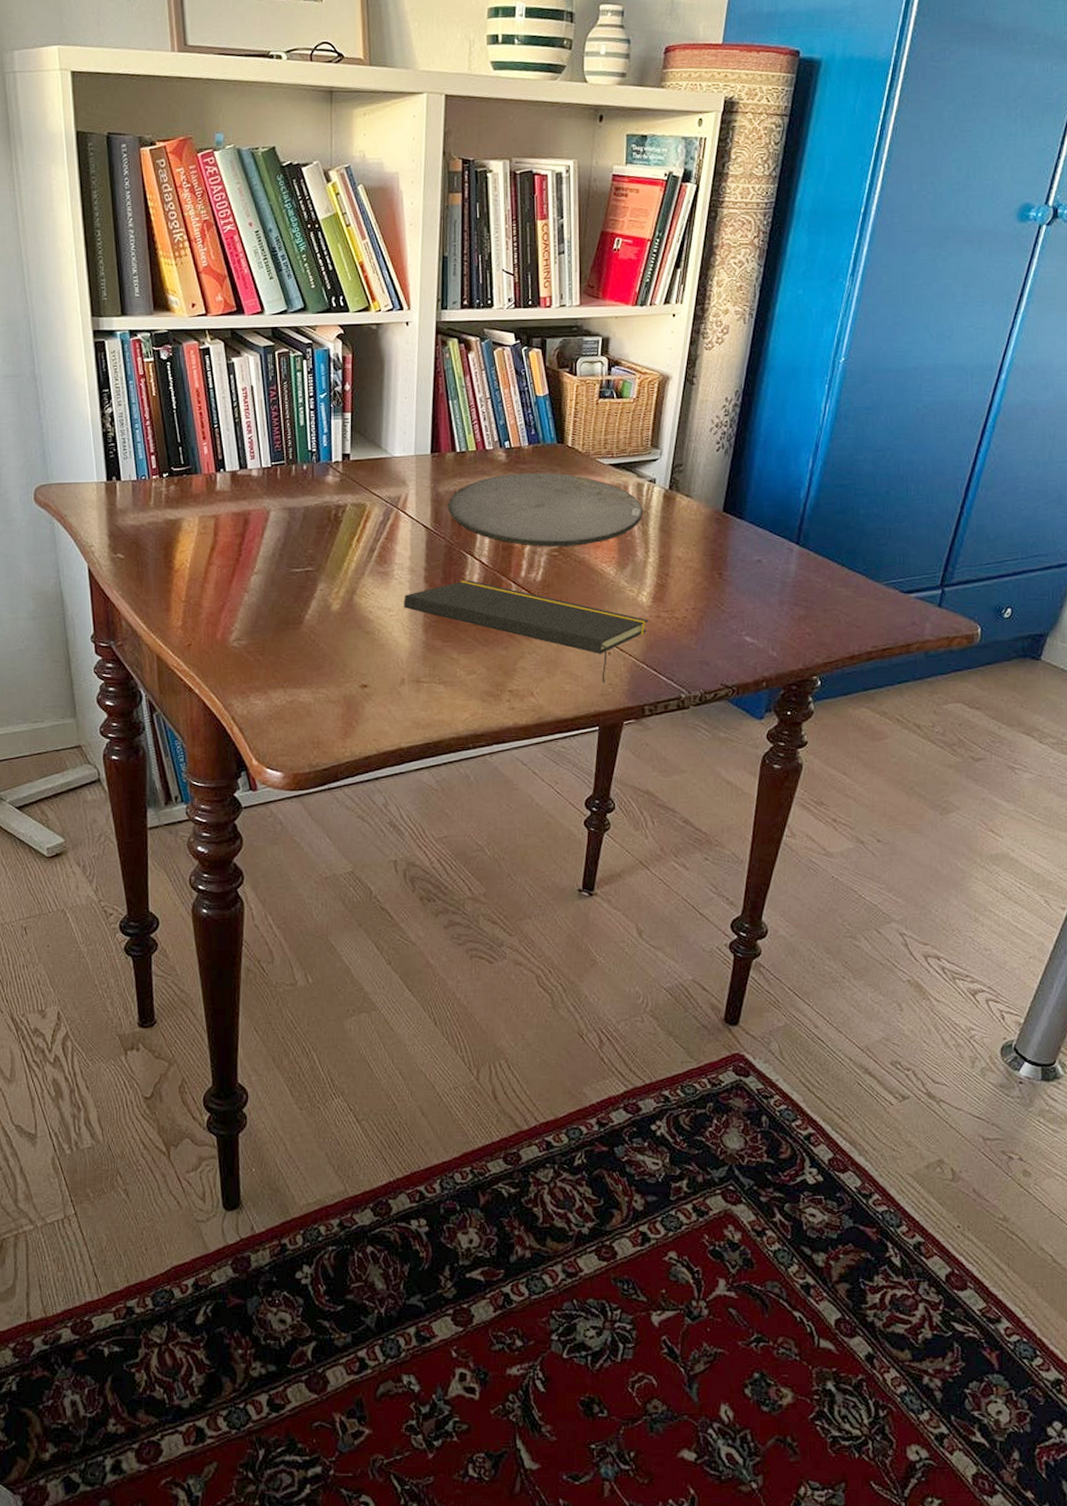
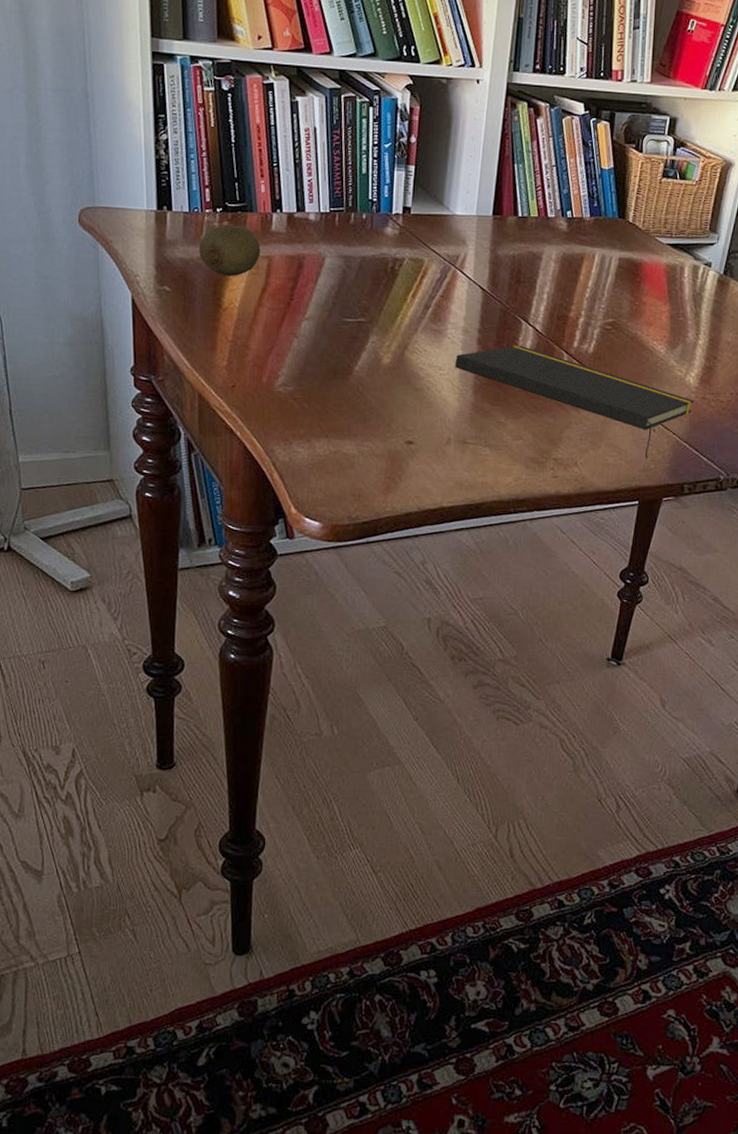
fruit: none [148,488,207,539] -> present [198,224,261,277]
plate: present [447,472,644,547] -> none [505,243,698,322]

